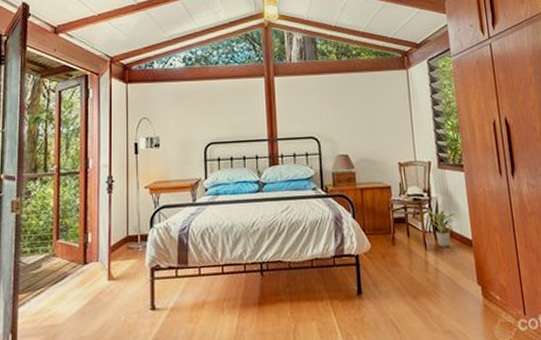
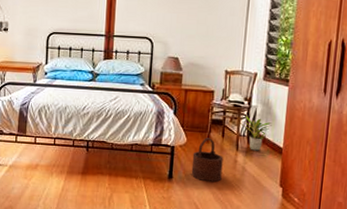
wooden bucket: none [380,239,416,292] -> present [191,138,223,183]

